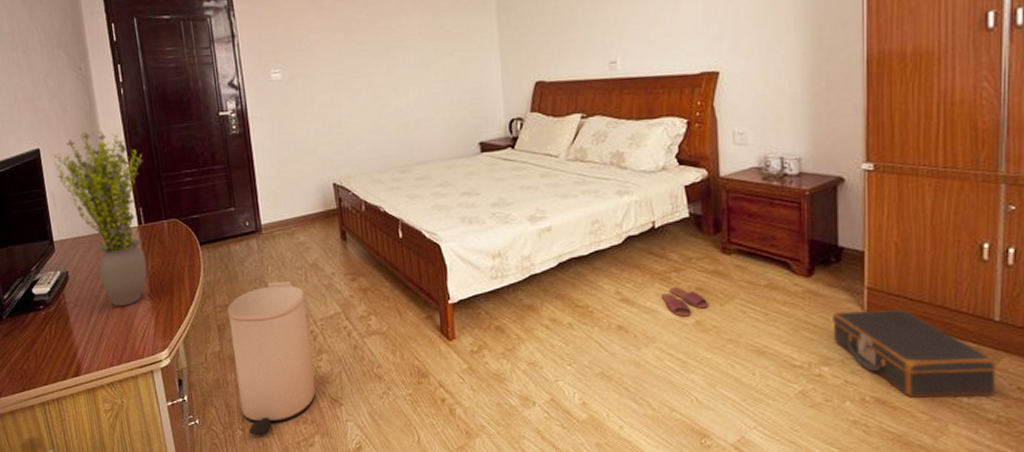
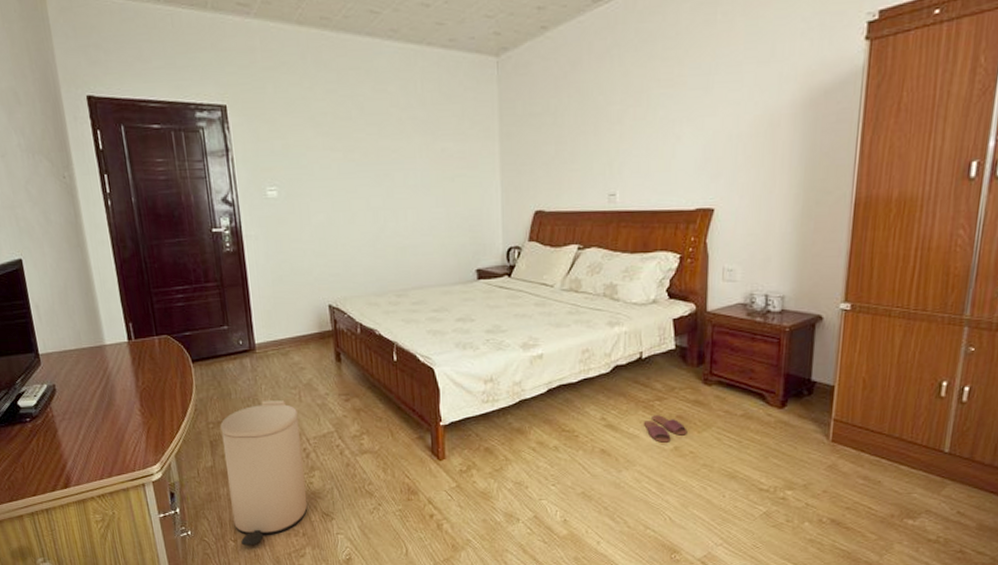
potted plant: present [53,130,147,307] -> none [36,243,138,421]
suitcase: present [832,309,997,398] -> none [799,439,942,520]

